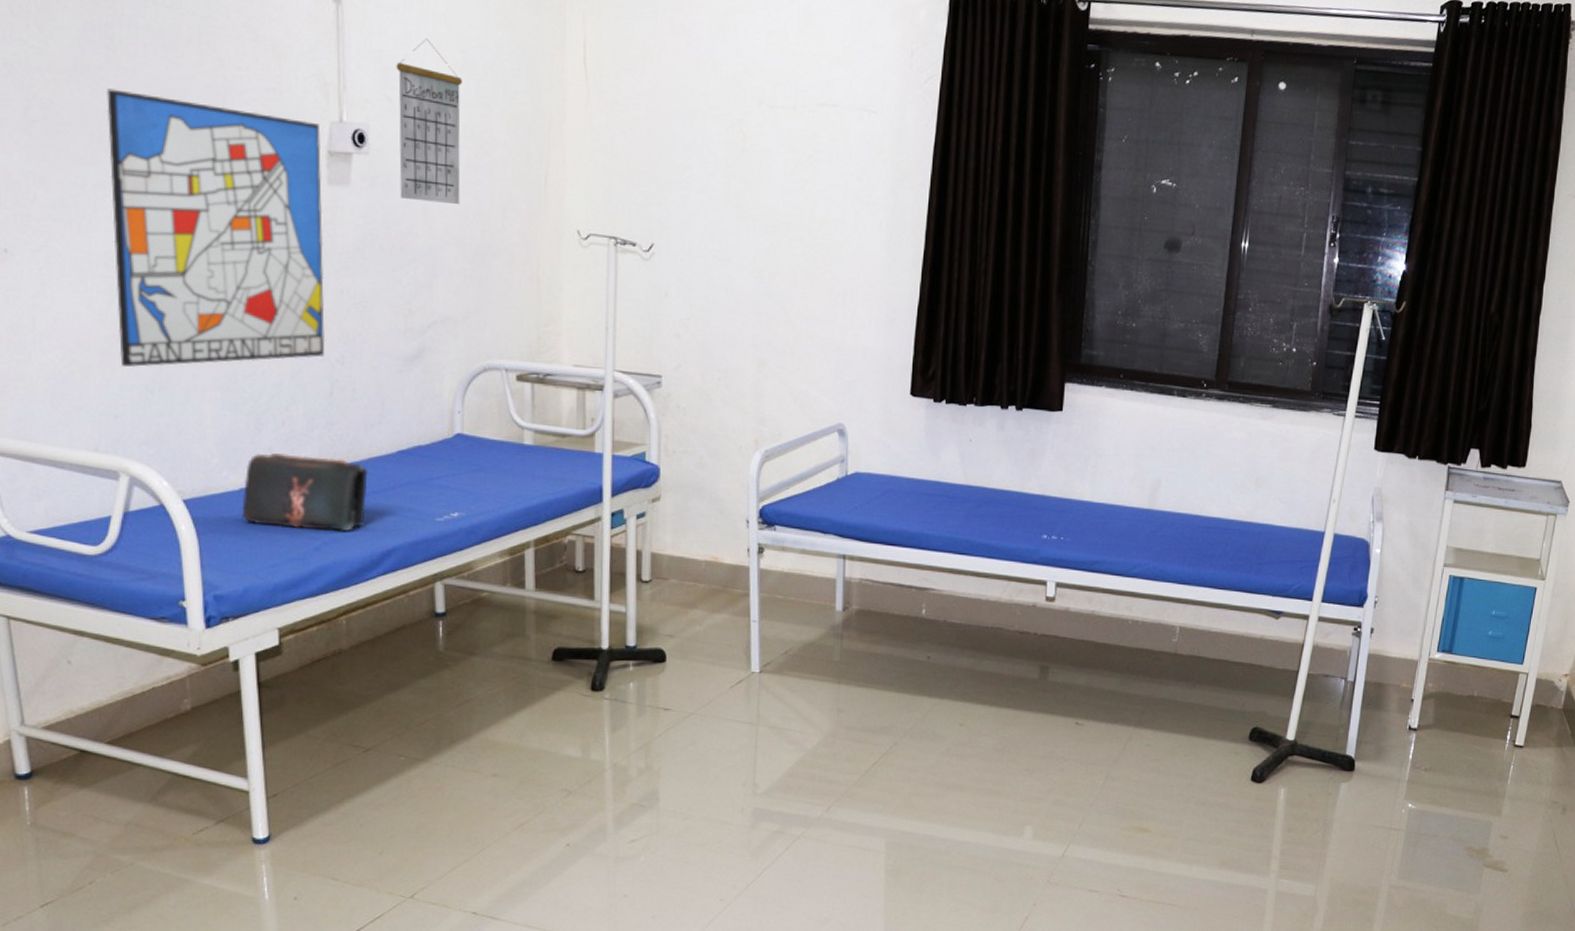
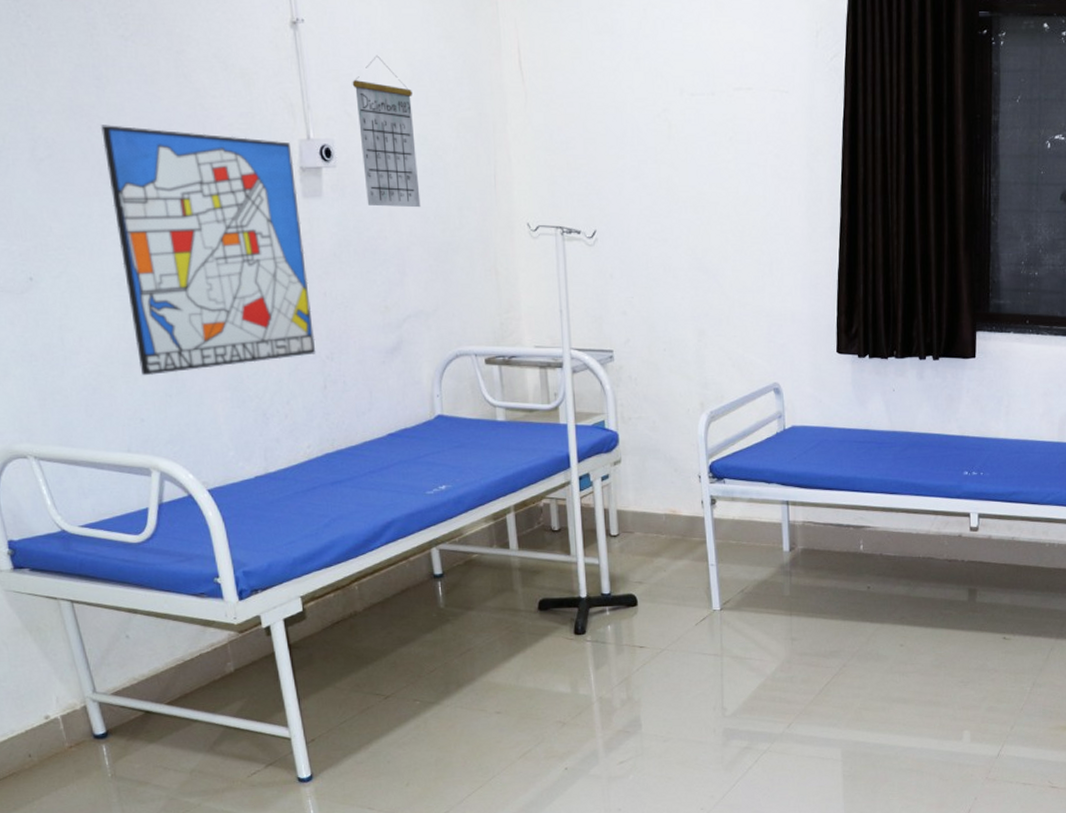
shoulder bag: present [241,452,368,532] -> none [258,442,366,509]

